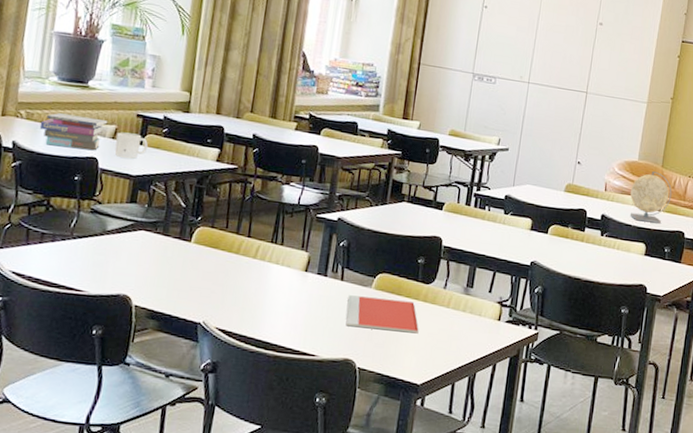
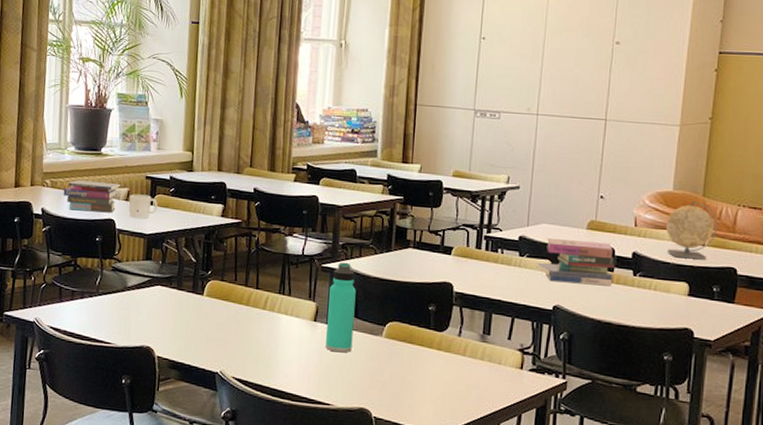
thermos bottle: none [315,213,350,304] -> present [326,262,356,353]
notebook: present [346,295,419,334] -> none [358,344,435,383]
books: none [518,197,587,245] -> present [536,237,615,287]

